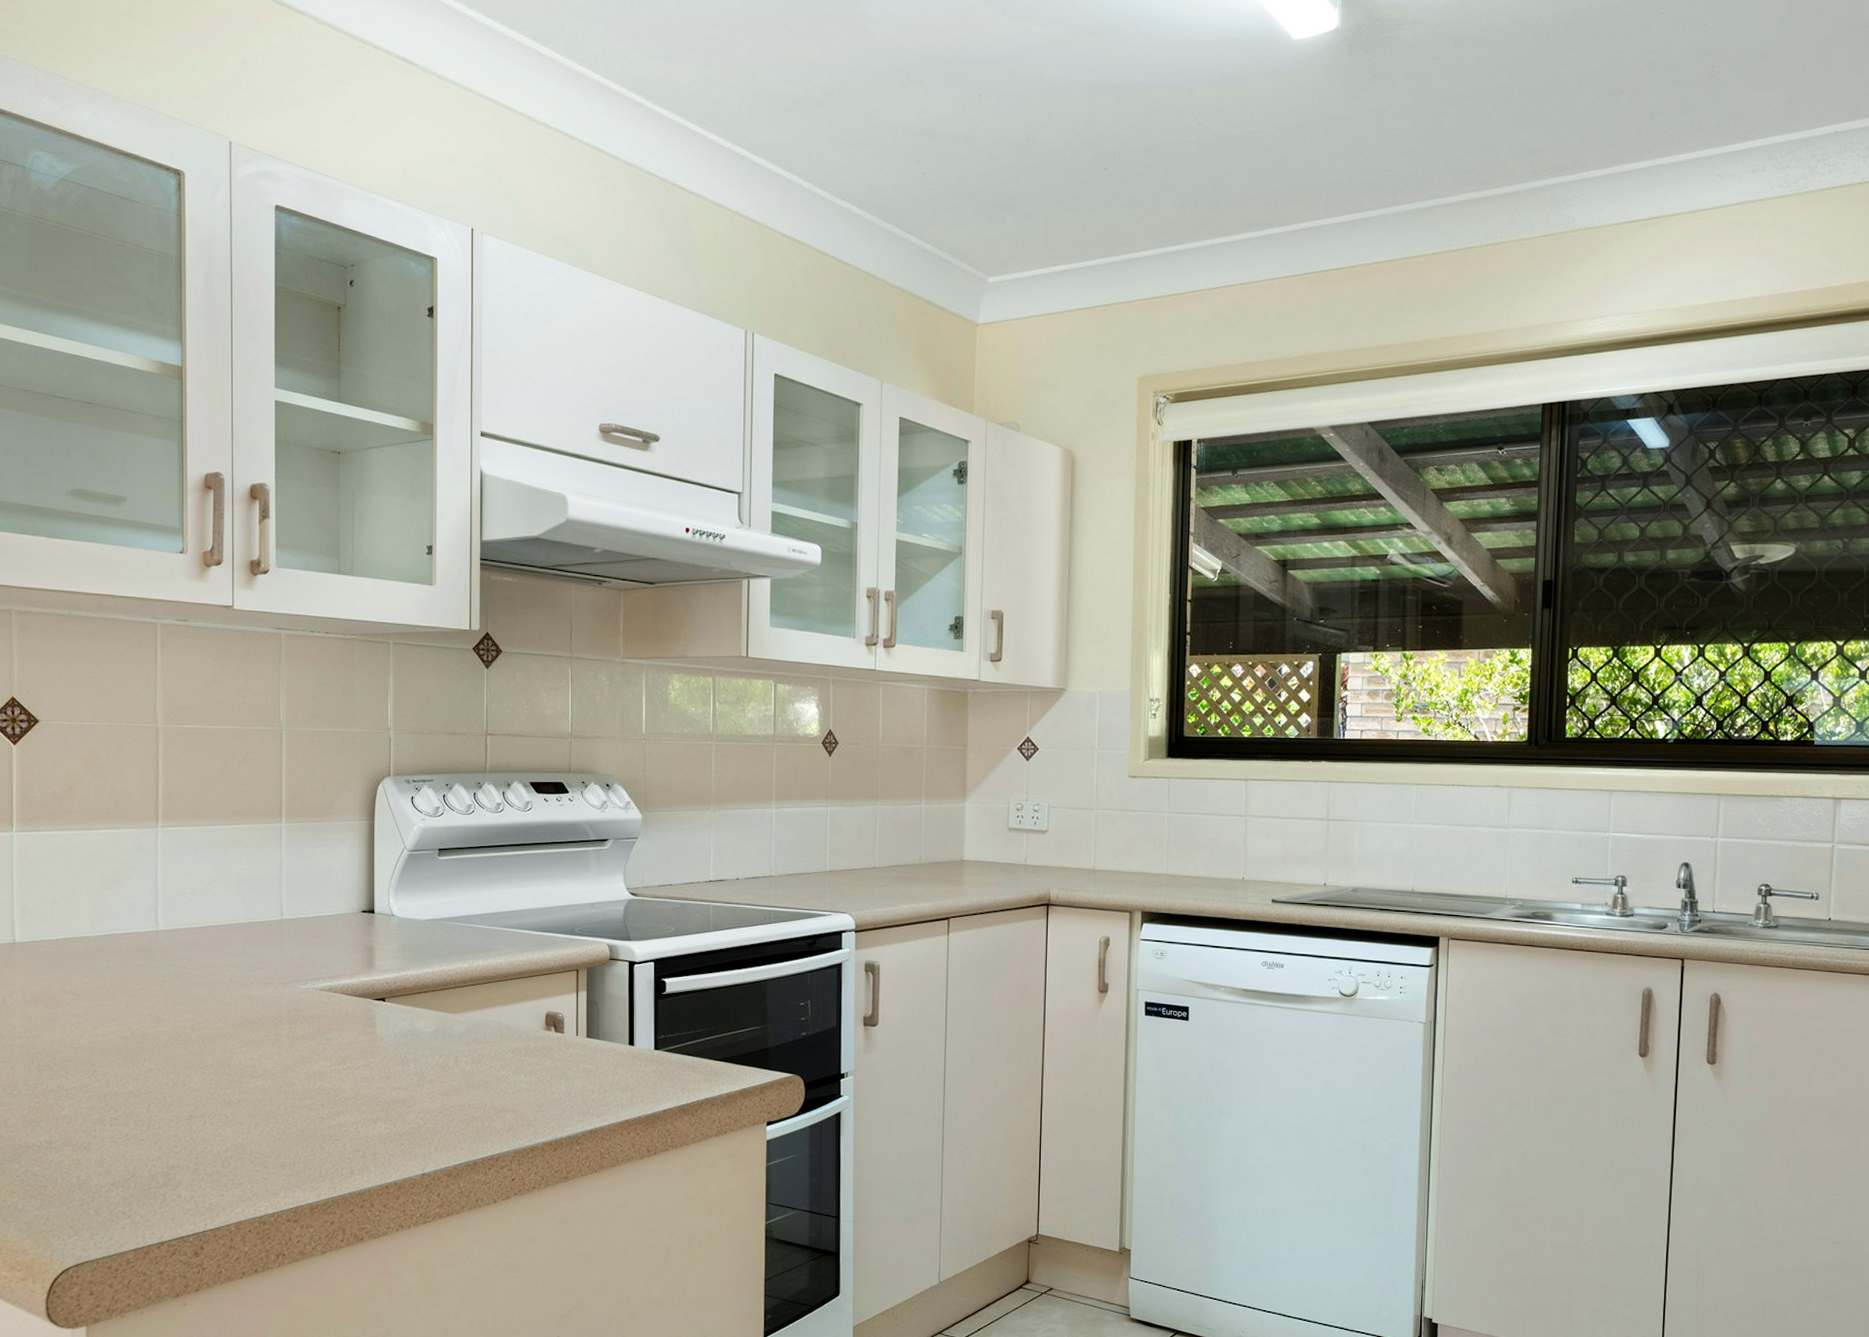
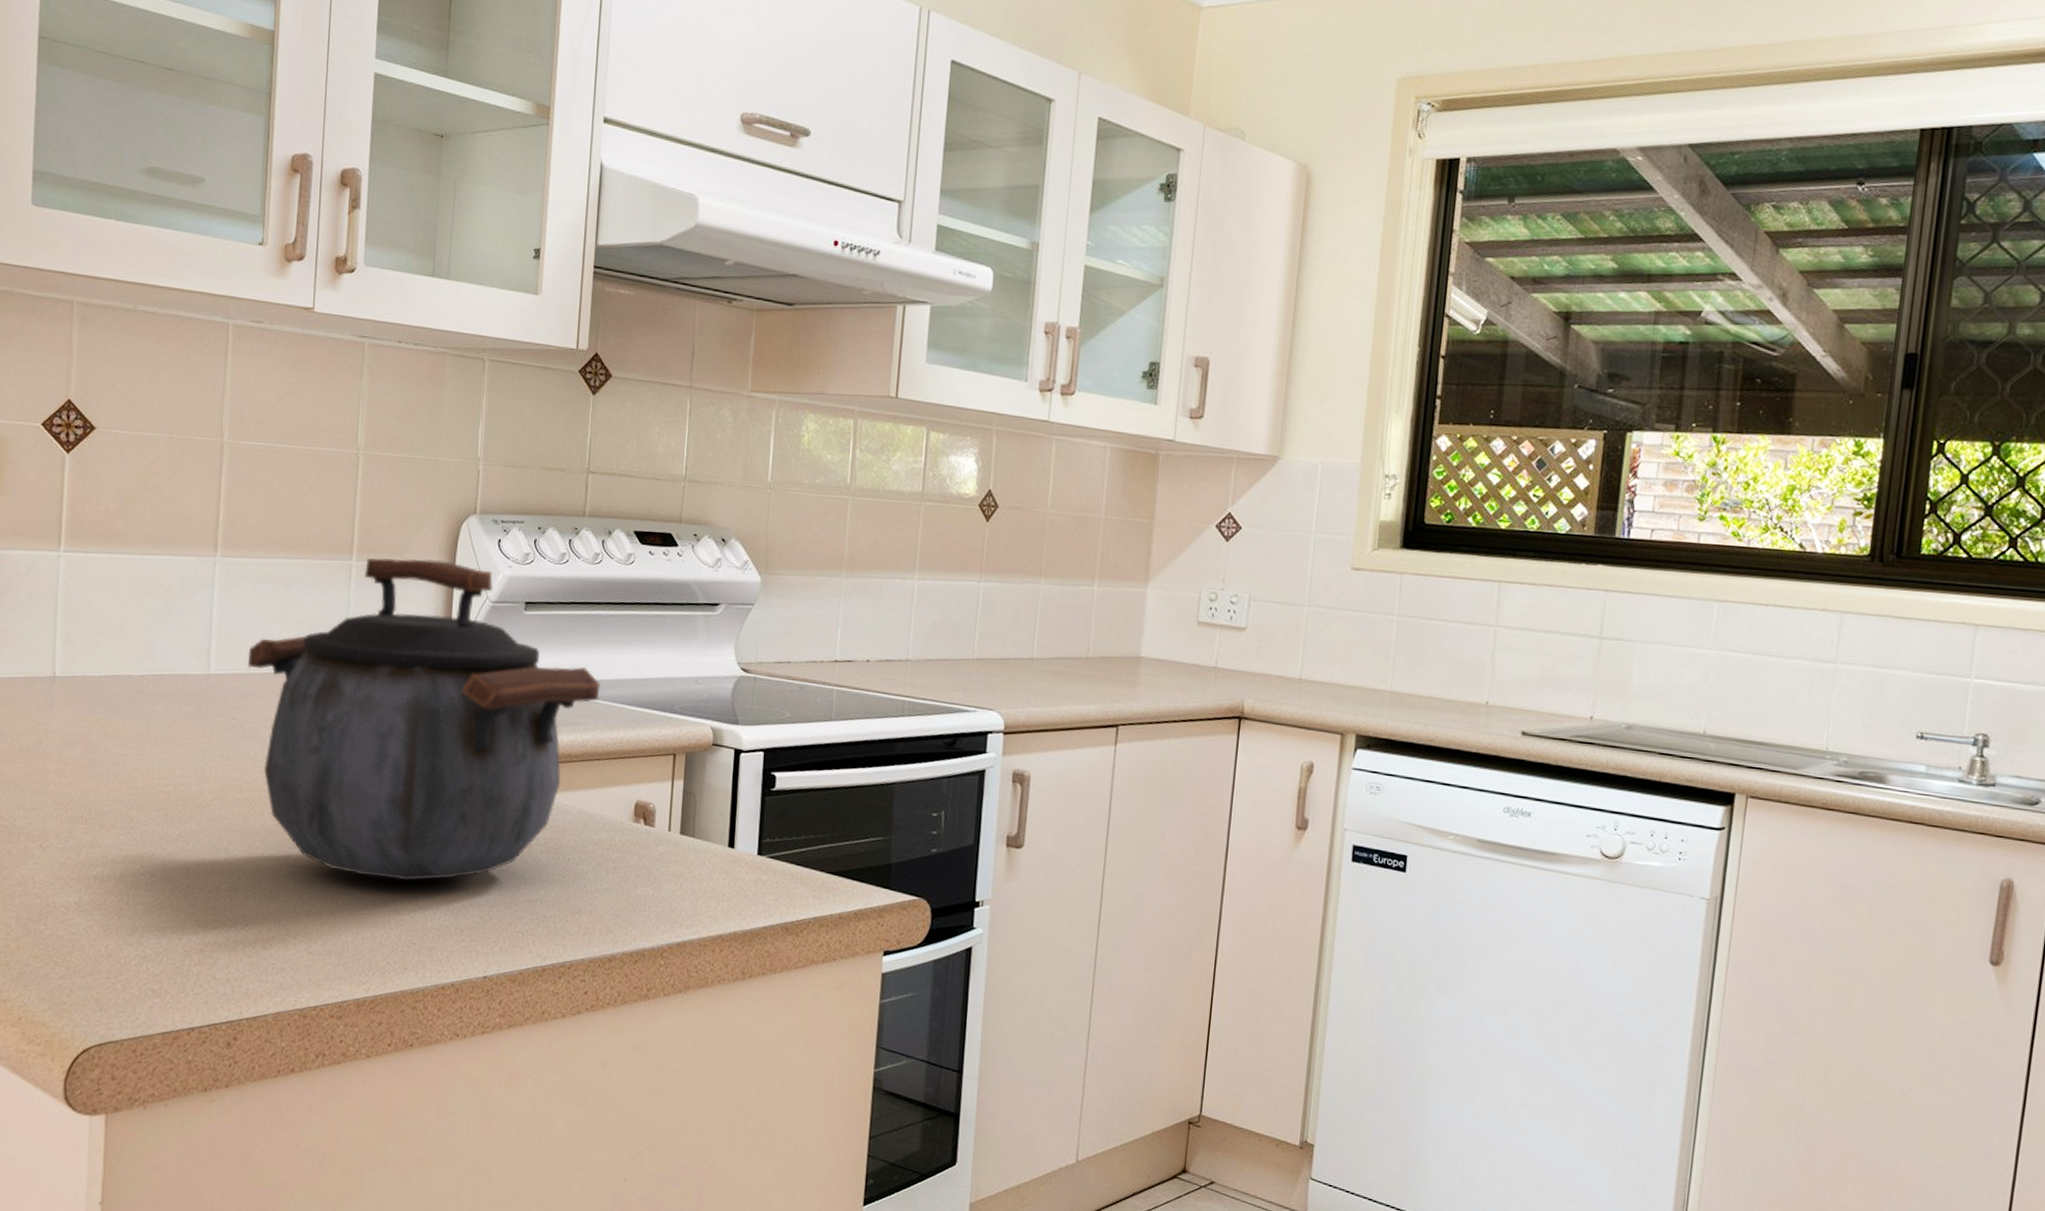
kettle: none [192,818,509,1098] -> present [247,558,600,882]

